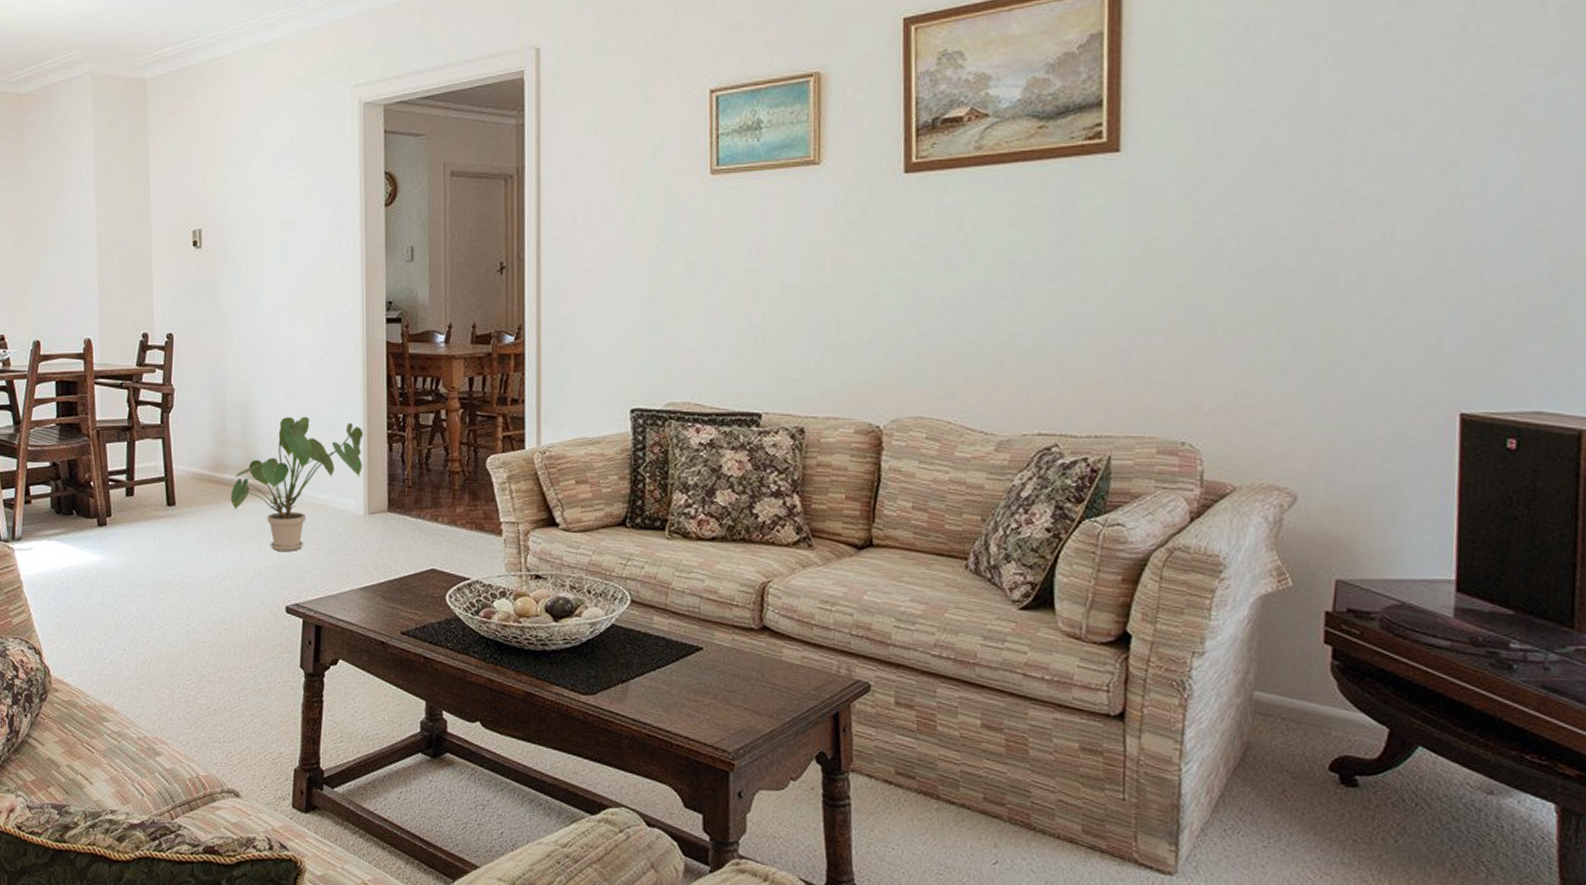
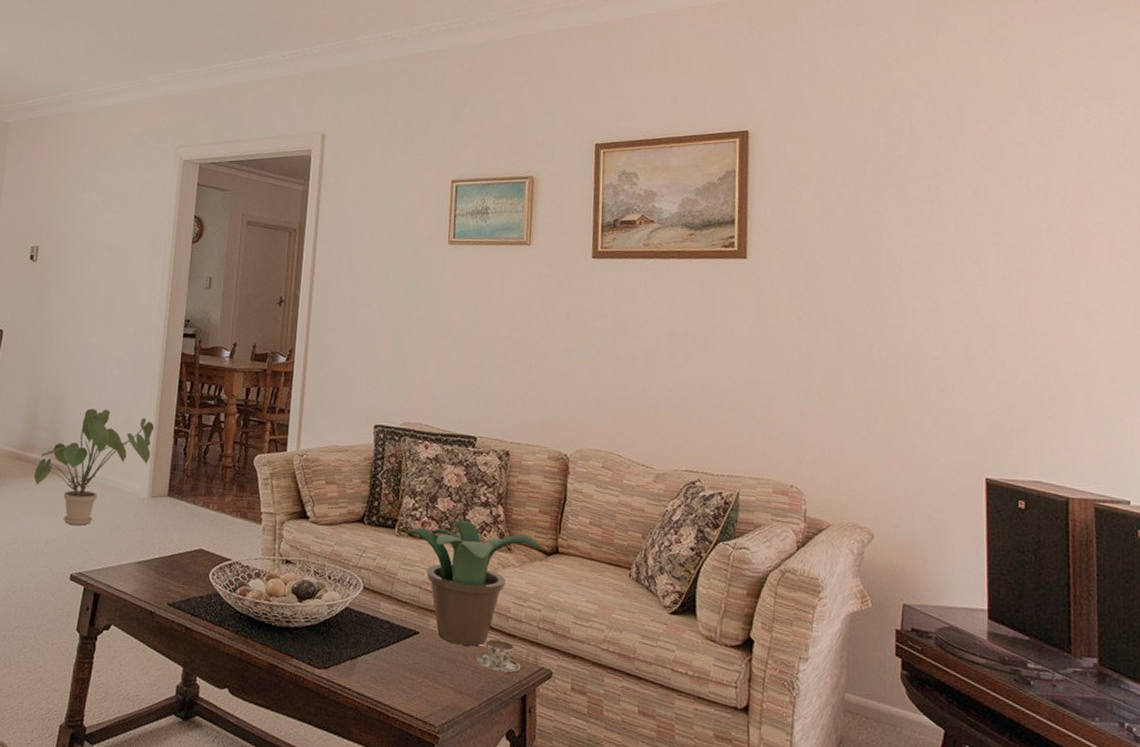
potted plant: none [677,514,854,660] -> present [404,520,544,646]
teacup: none [775,651,831,689] -> present [477,639,521,673]

